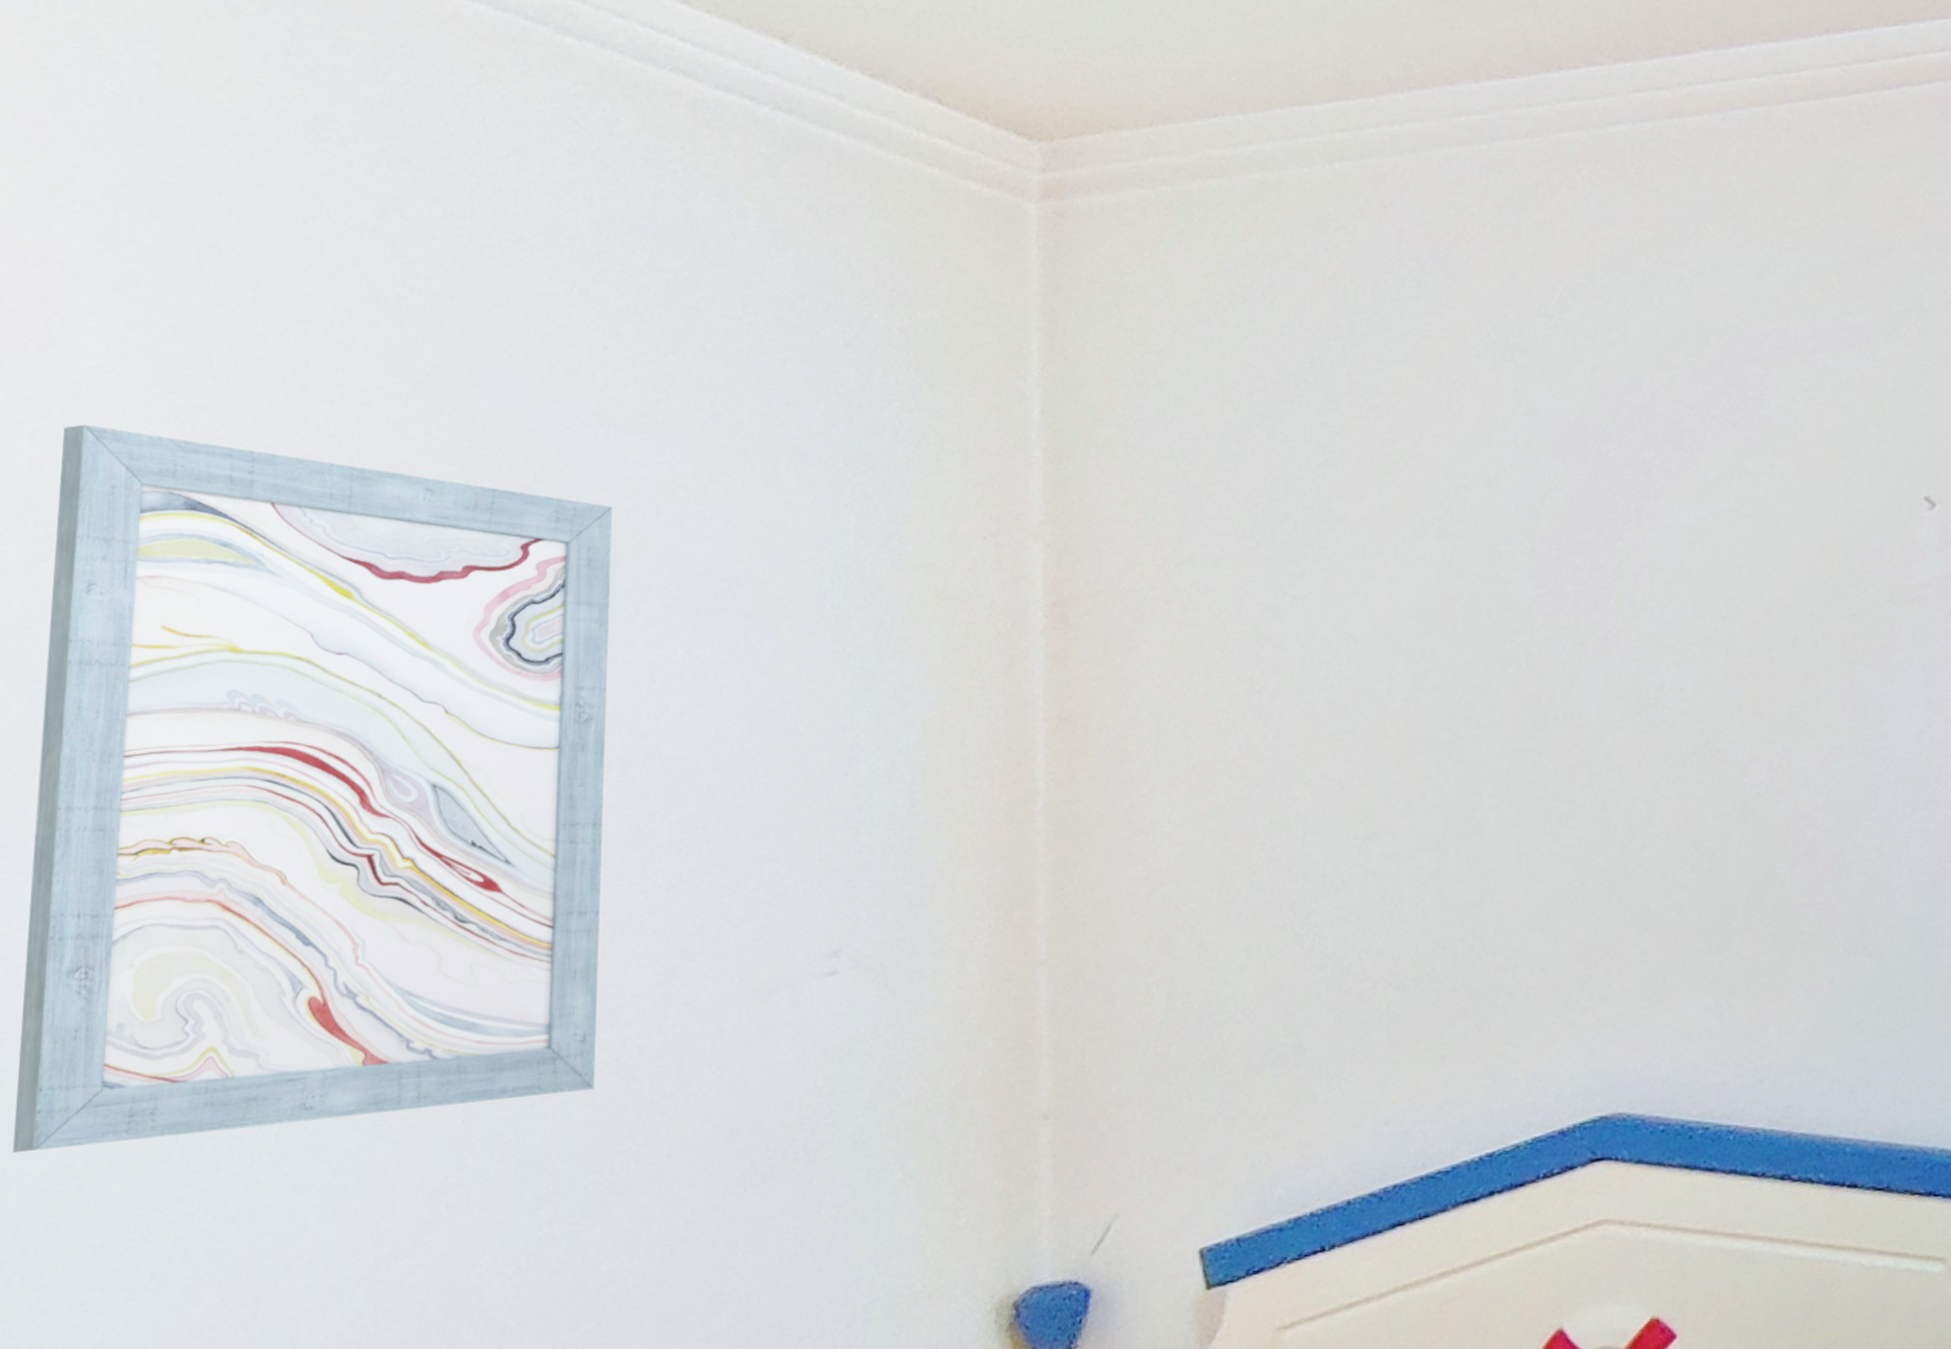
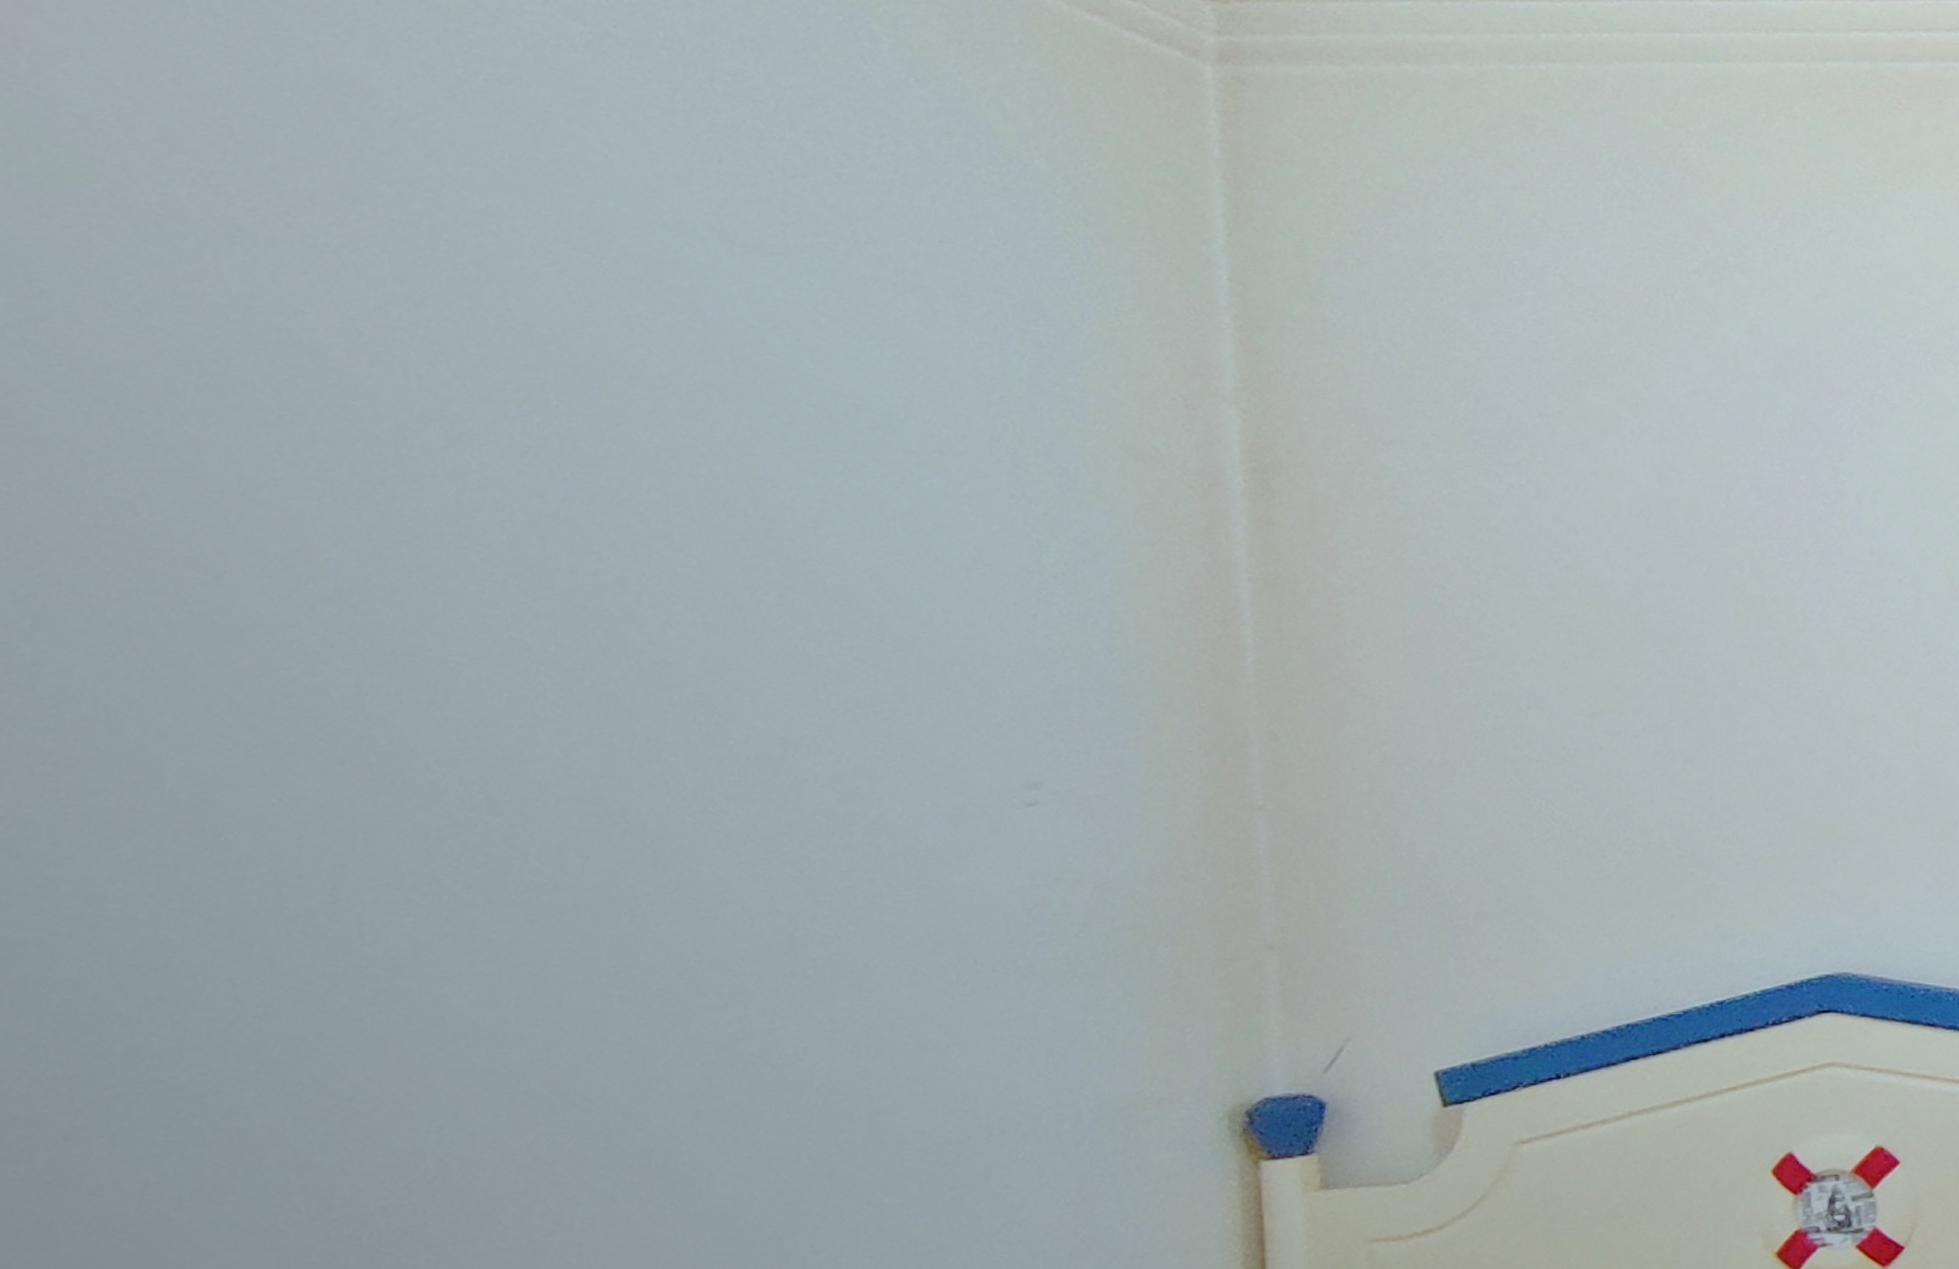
wall art: present [12,424,613,1153] -> none [47,176,778,925]

